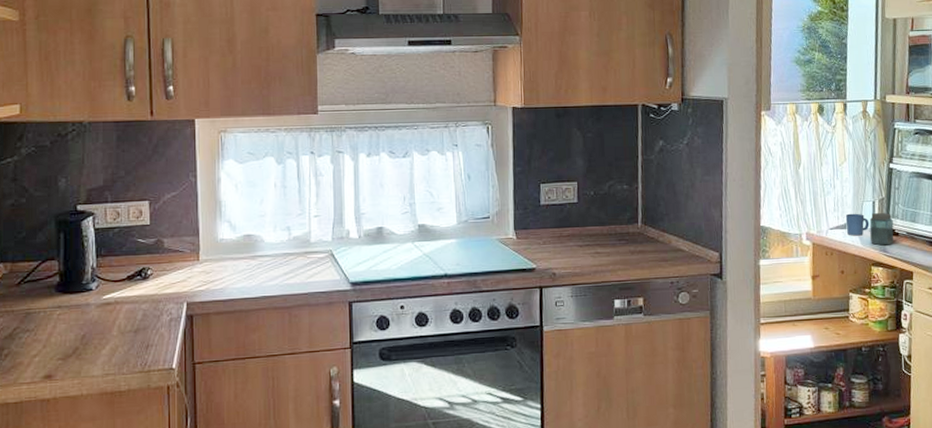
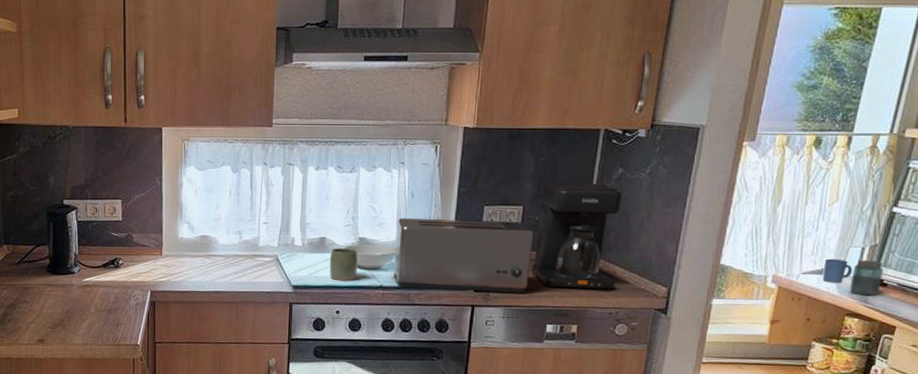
mug: none [388,237,420,272] -> present [329,248,358,281]
bowl: none [403,231,458,258] -> present [344,244,396,270]
toaster: none [456,197,592,275] -> present [393,217,534,293]
coffee maker: none [592,155,671,261] -> present [531,182,622,290]

